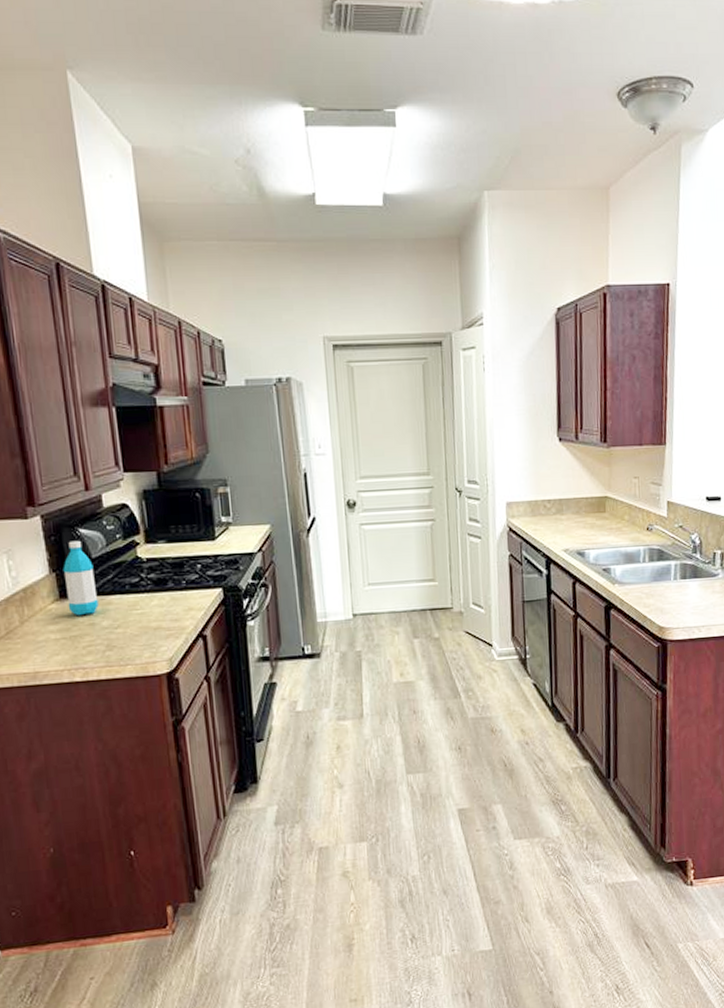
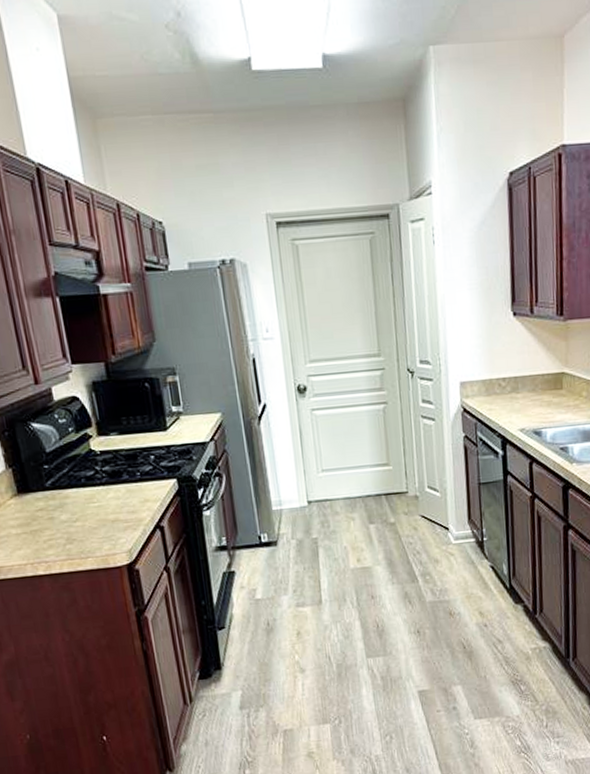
water bottle: present [63,540,99,616] -> none [18,435,56,511]

